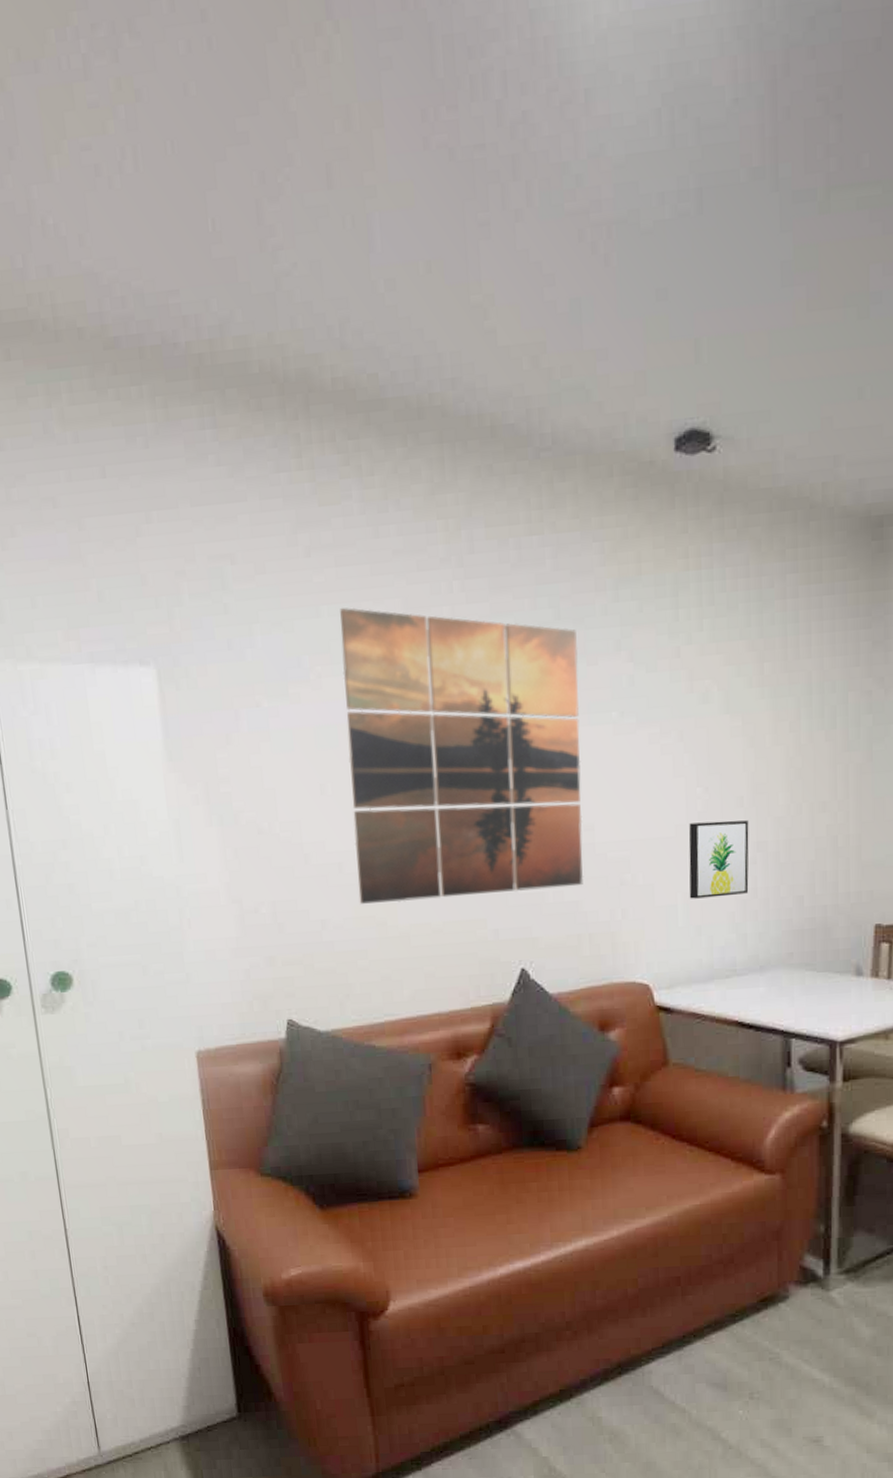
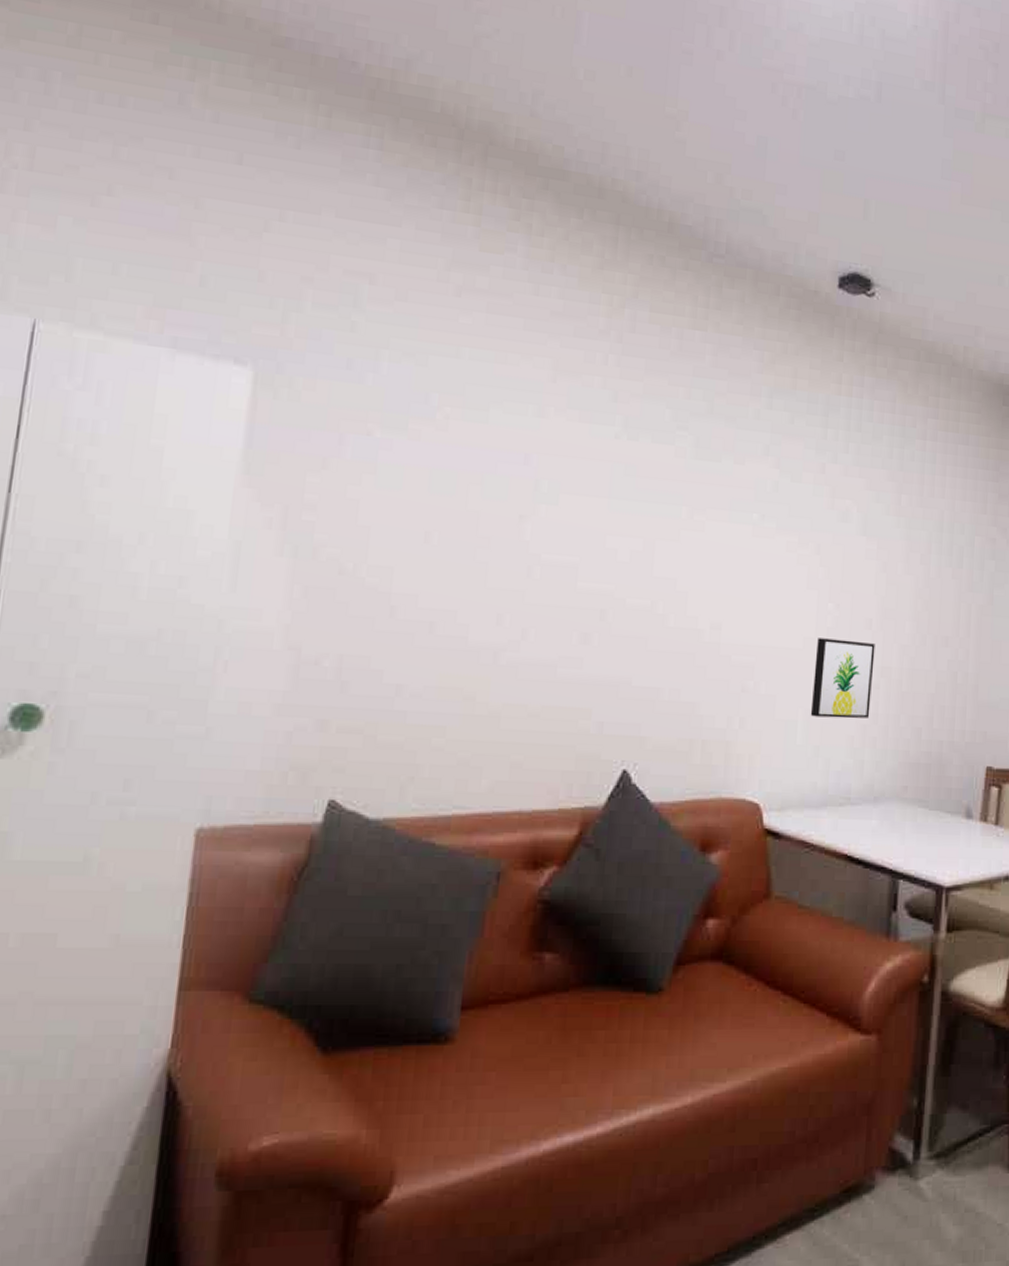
wall art: present [340,607,584,904] -> none [447,354,727,687]

